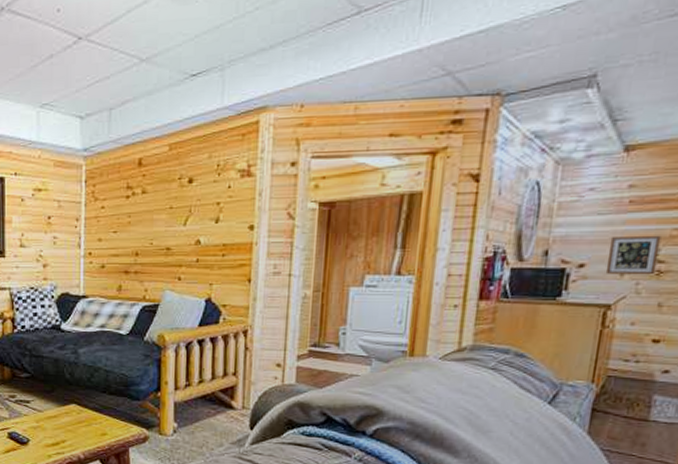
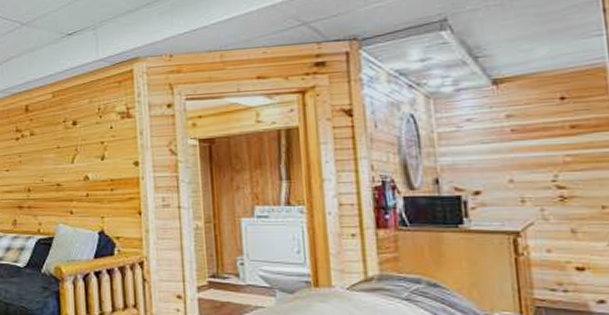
picture frame: present [605,235,662,275] -> none [501,161,559,202]

